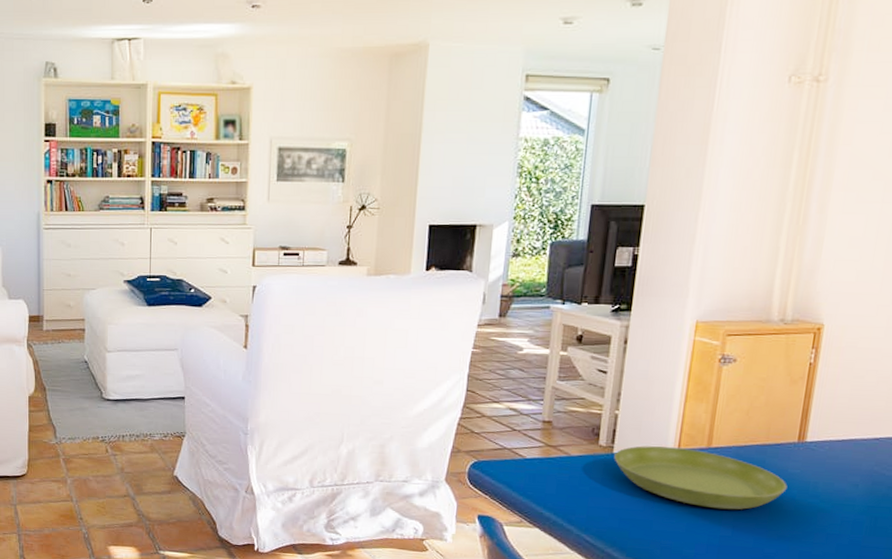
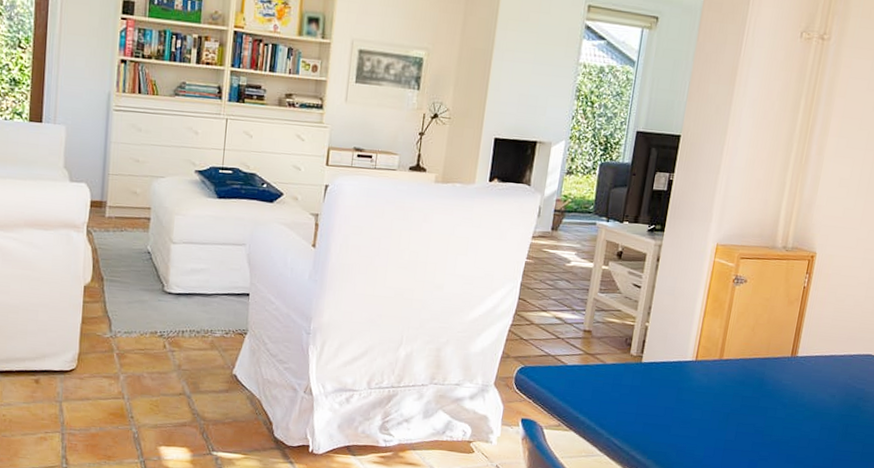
saucer: present [614,446,788,510] -> none [642,356,781,417]

